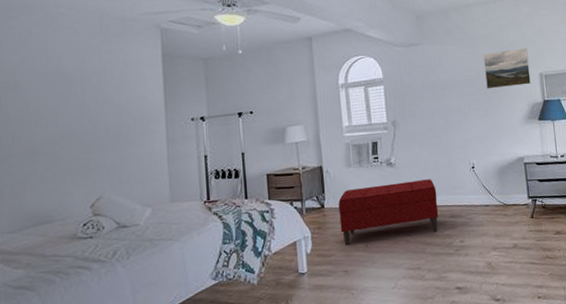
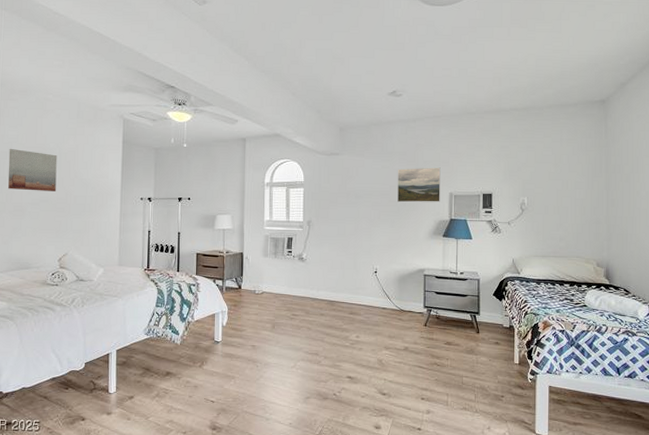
wall art: none [11,77,80,128] -> present [8,148,57,191]
bench: present [338,179,439,246] -> none [253,276,340,325]

